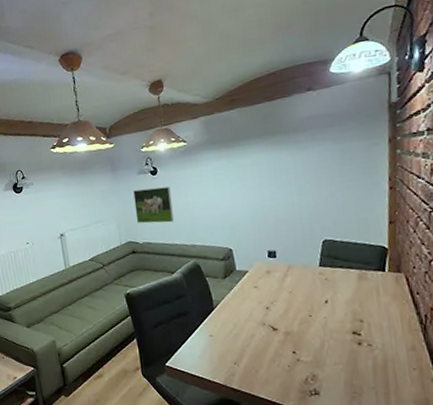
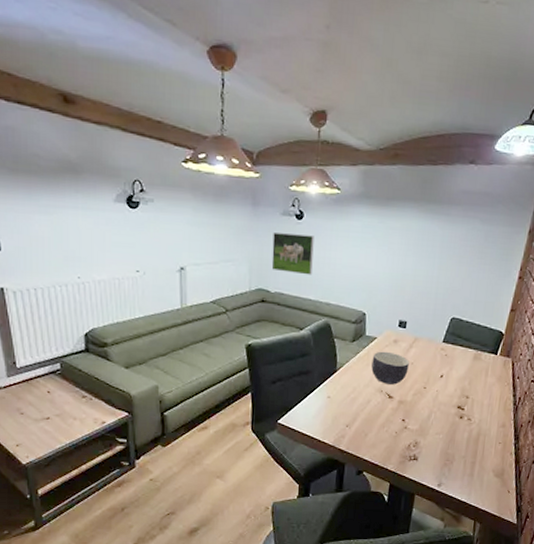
bowl: none [247,283,288,317] -> present [371,351,409,385]

